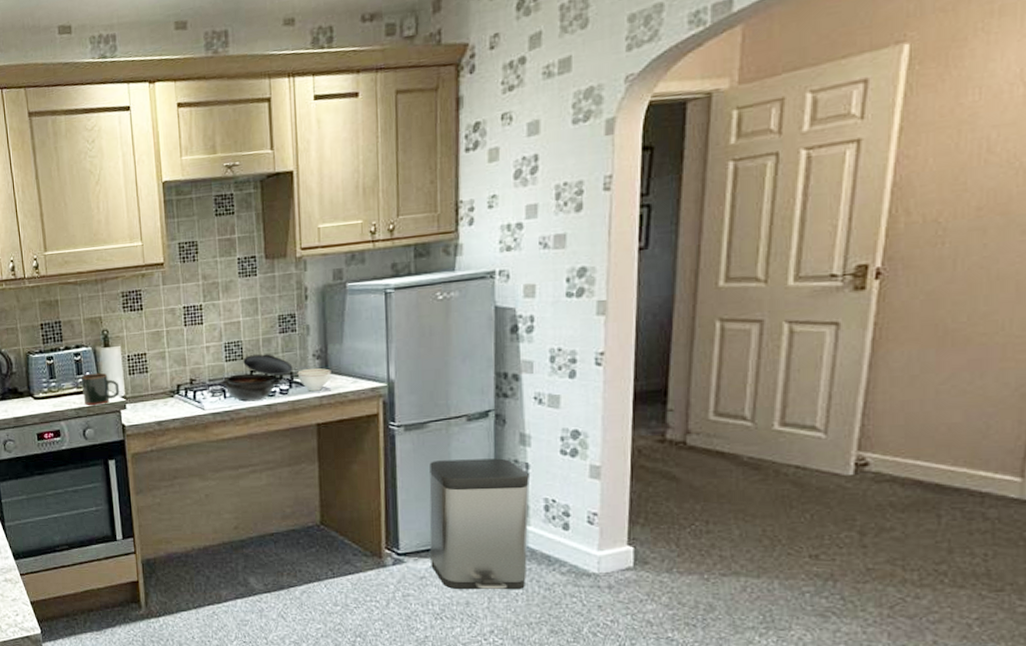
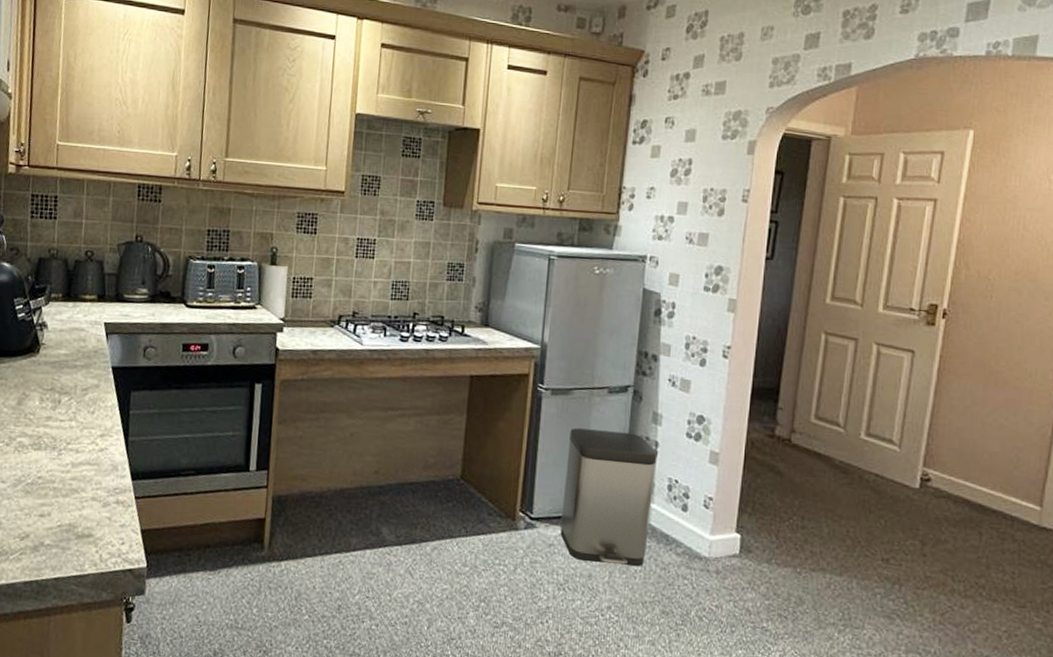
mug: present [81,372,120,405] -> none [239,289,280,324]
cooking pot: present [221,354,293,402] -> none [383,297,455,344]
bowl: present [297,368,332,392] -> none [458,319,491,343]

